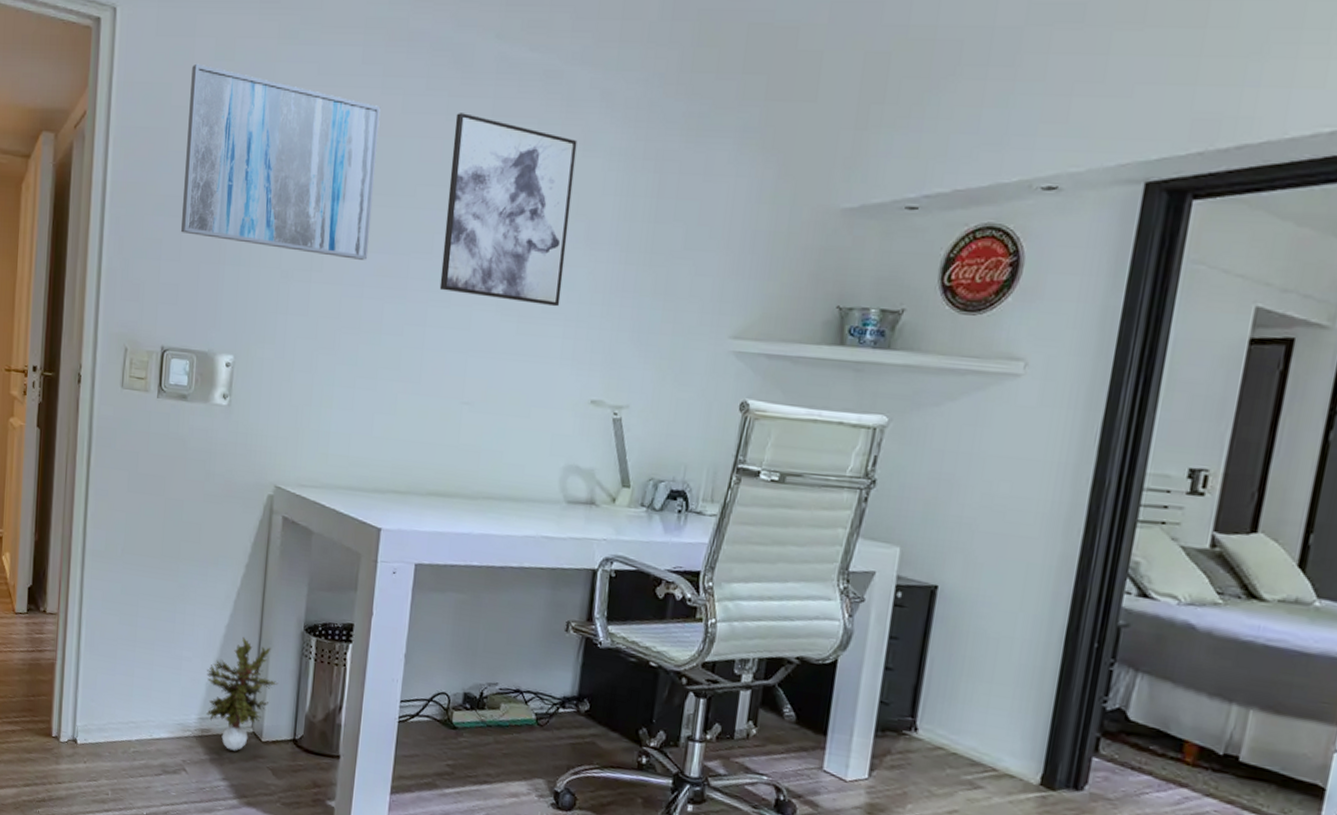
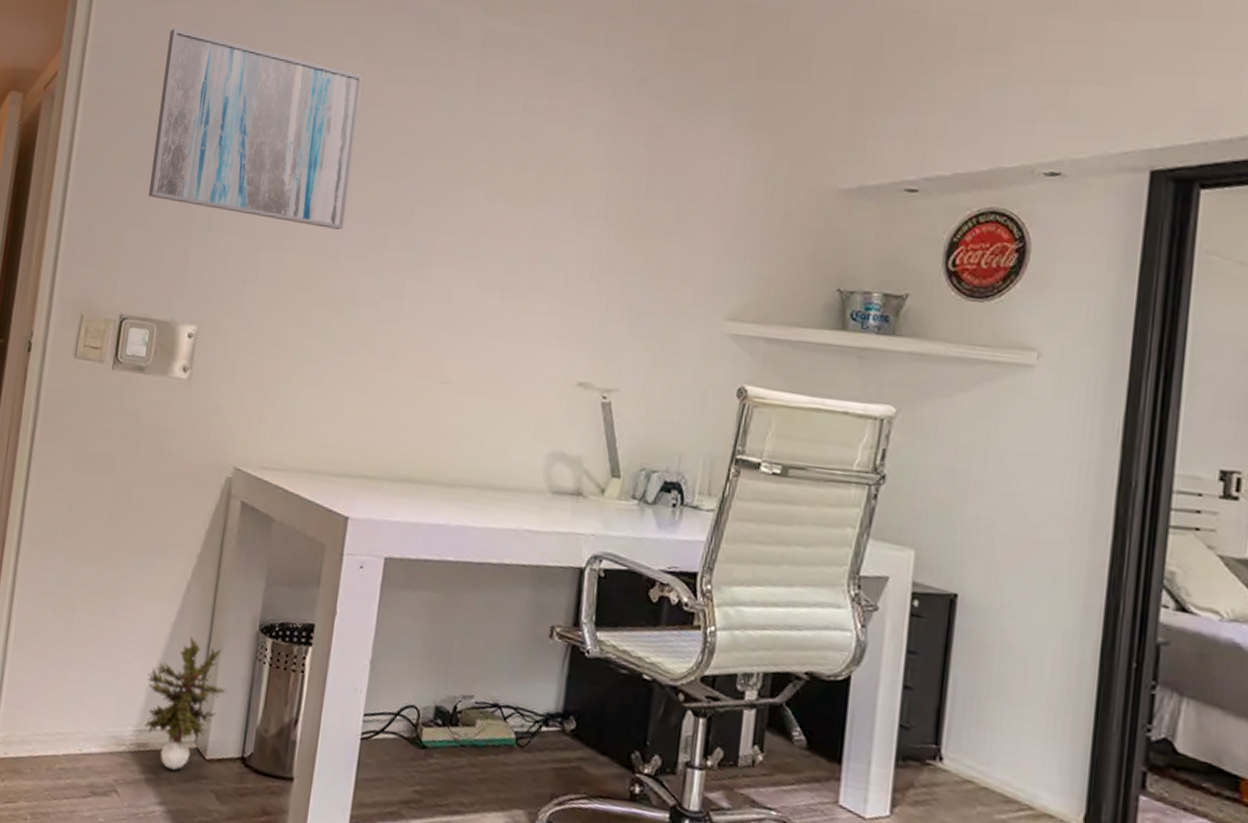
wall art: present [439,113,578,307] -> none [418,83,565,283]

